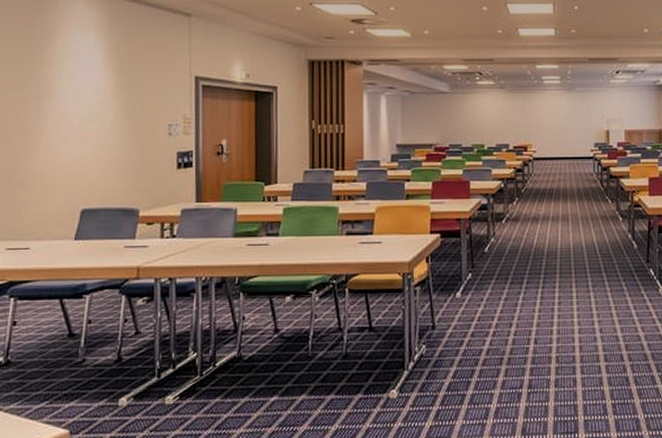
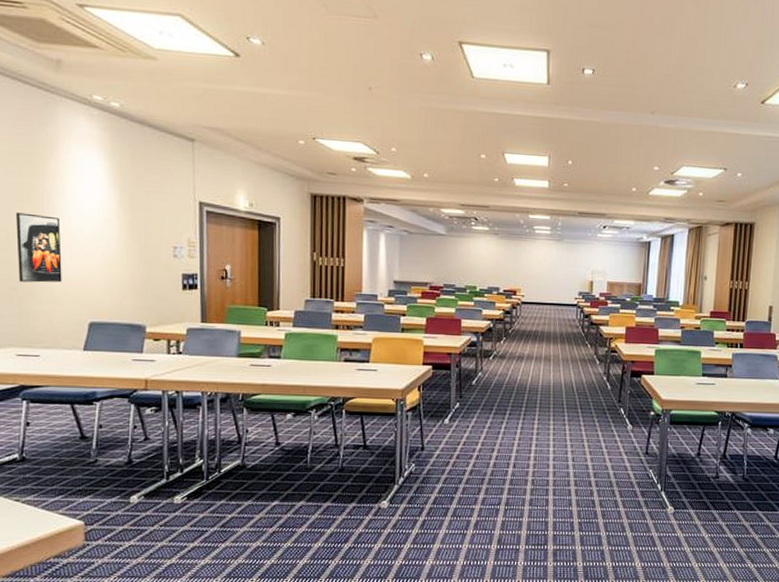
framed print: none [11,100,56,171] -> present [16,212,62,283]

